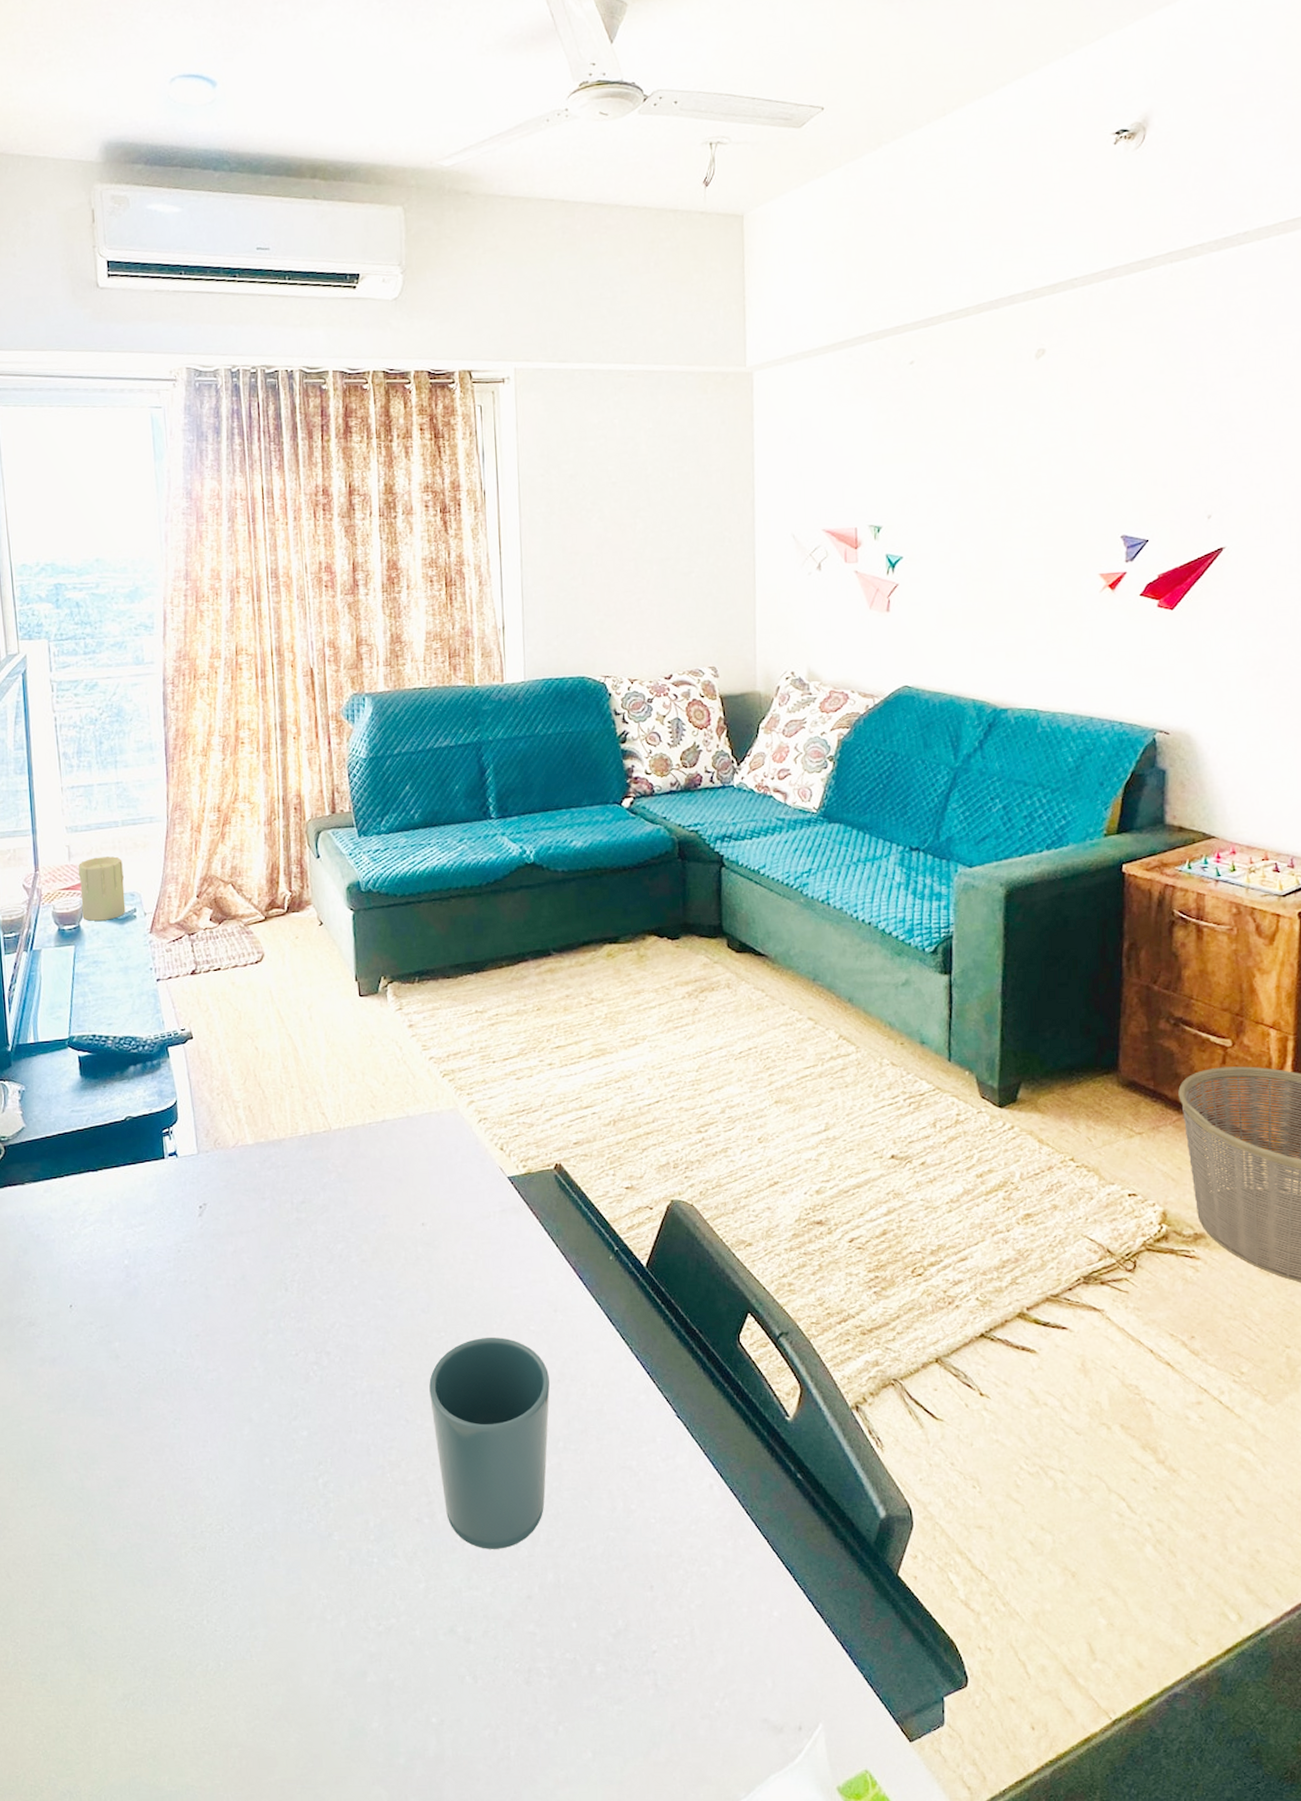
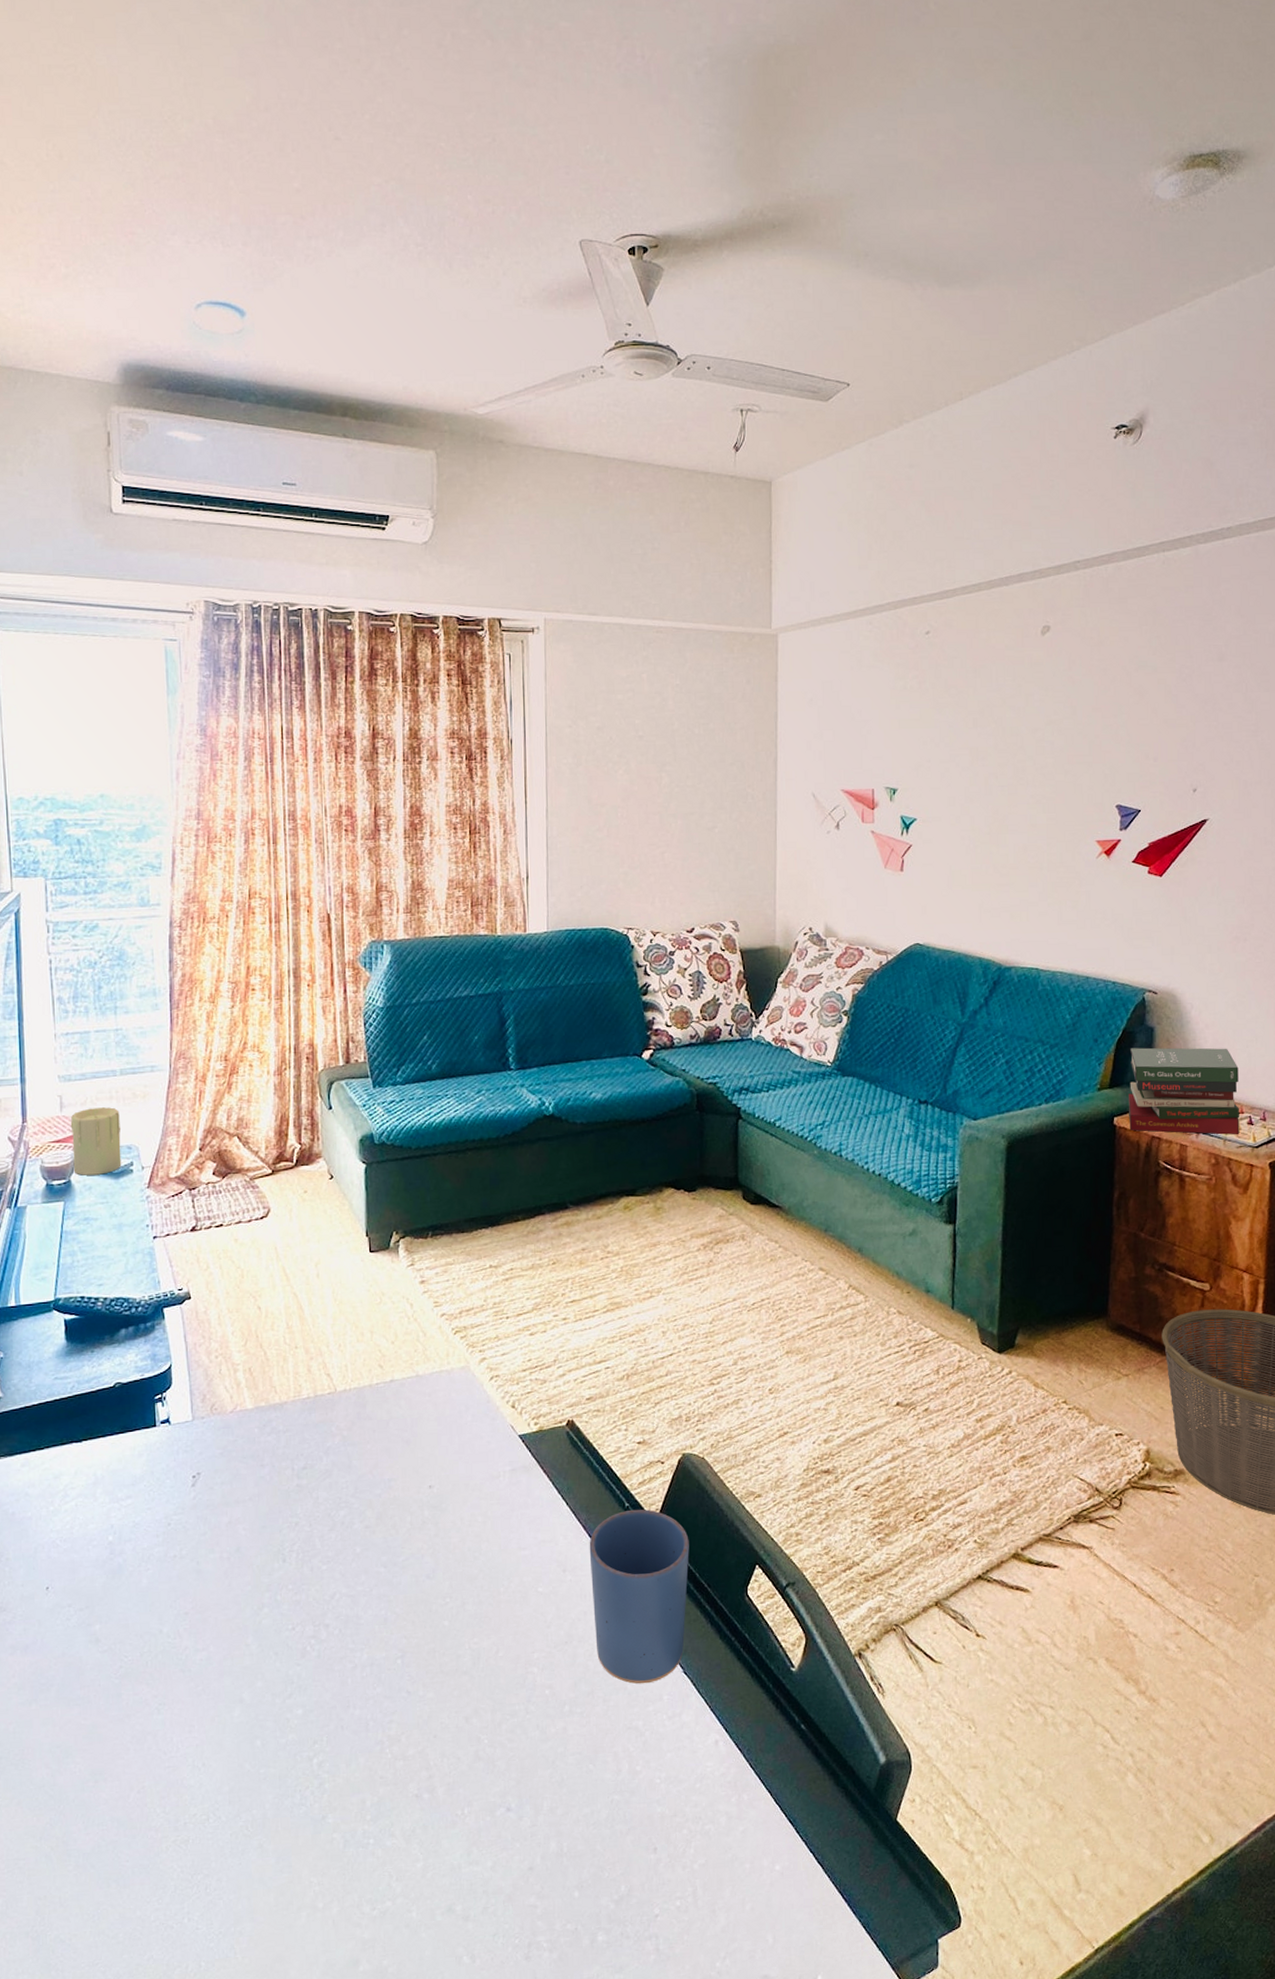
mug: present [429,1337,550,1549] -> none [432,1601,557,1822]
mug: none [579,1253,680,1425] -> present [589,1509,690,1684]
books: none [1137,790,1264,883] -> present [1128,1047,1239,1135]

